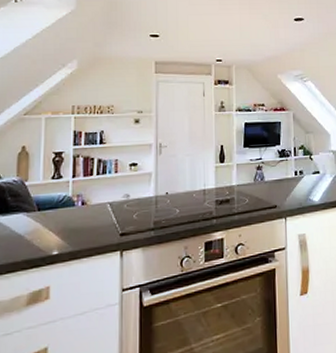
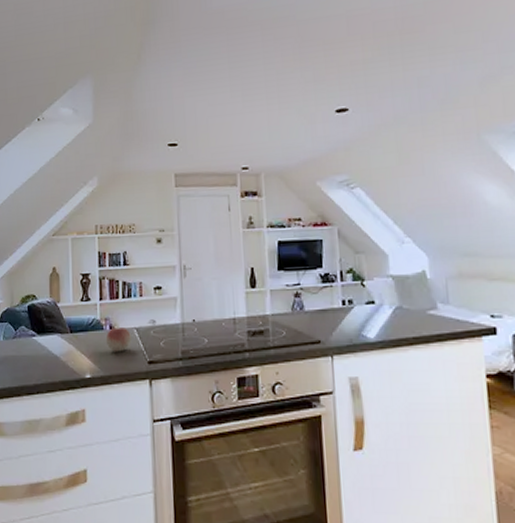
fruit: none [76,203,104,227] -> present [105,327,131,352]

